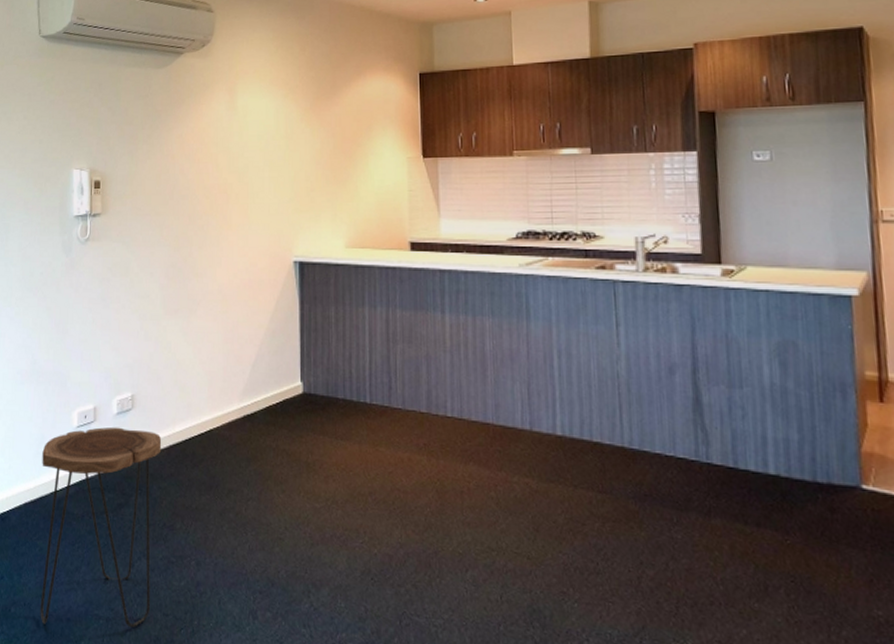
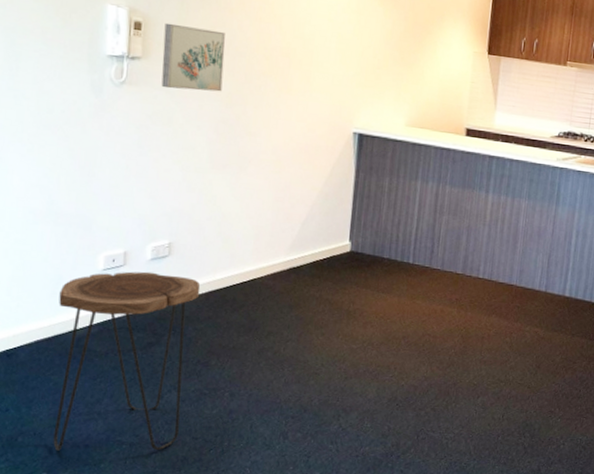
wall art: none [118,177,170,240] -> present [161,22,226,92]

